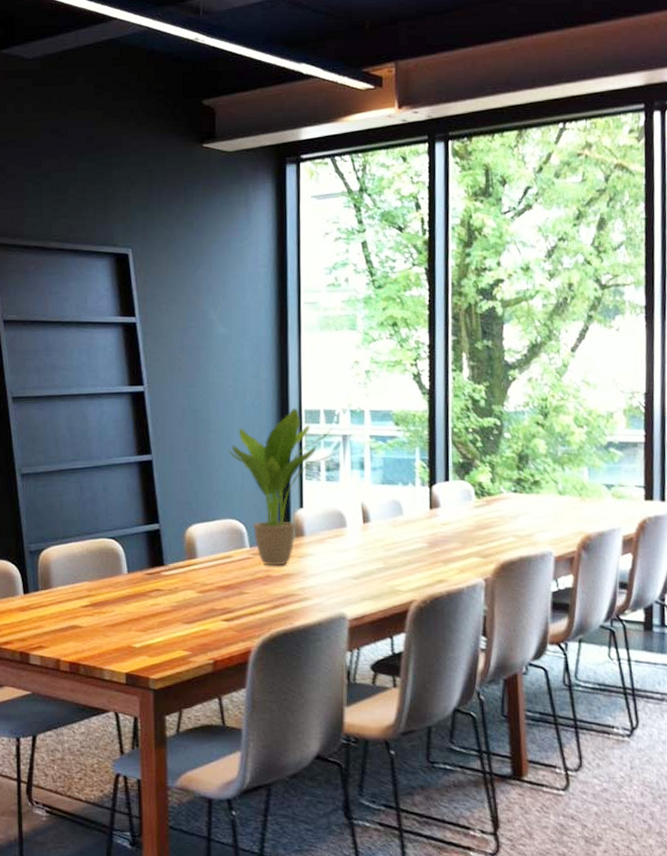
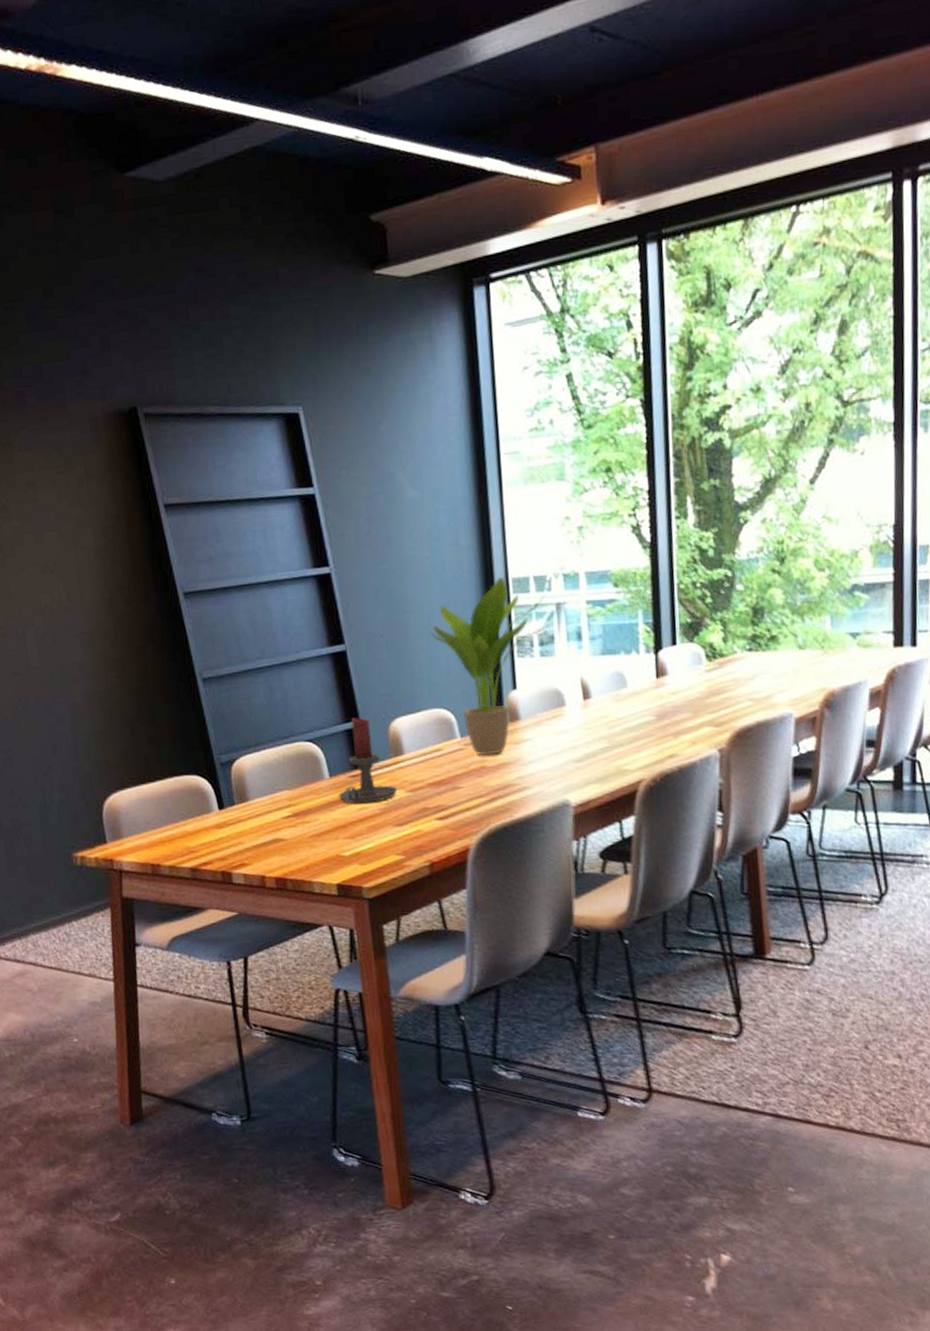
candle holder: none [134,521,189,600] -> present [338,717,398,804]

